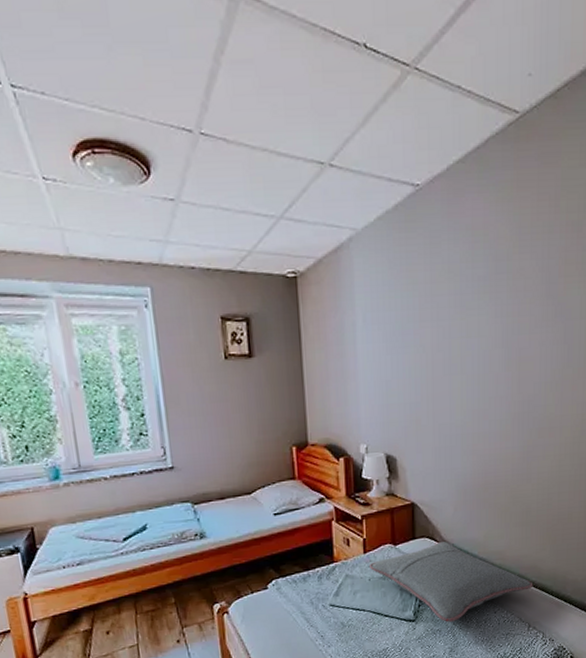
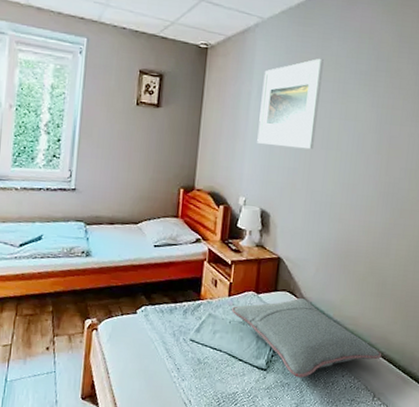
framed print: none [367,268,436,381] -> present [257,58,324,150]

